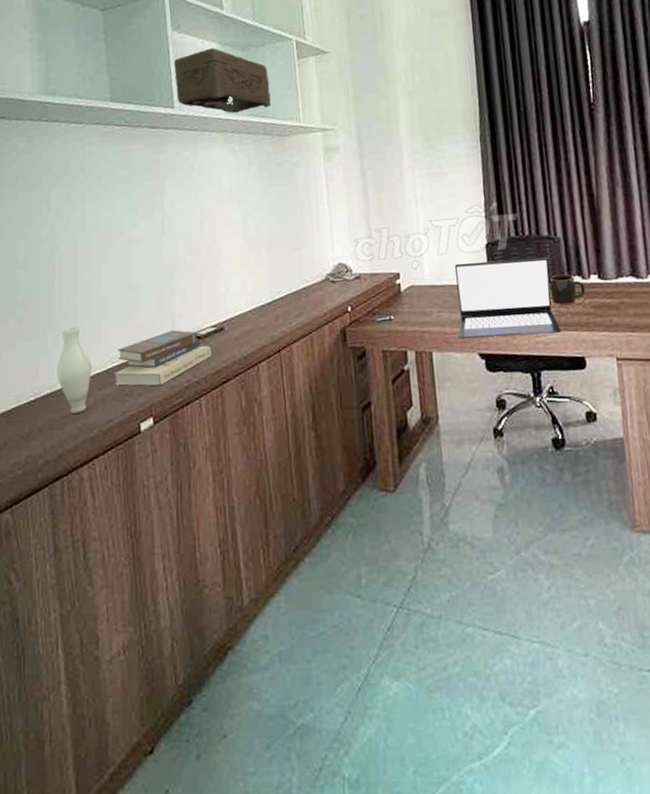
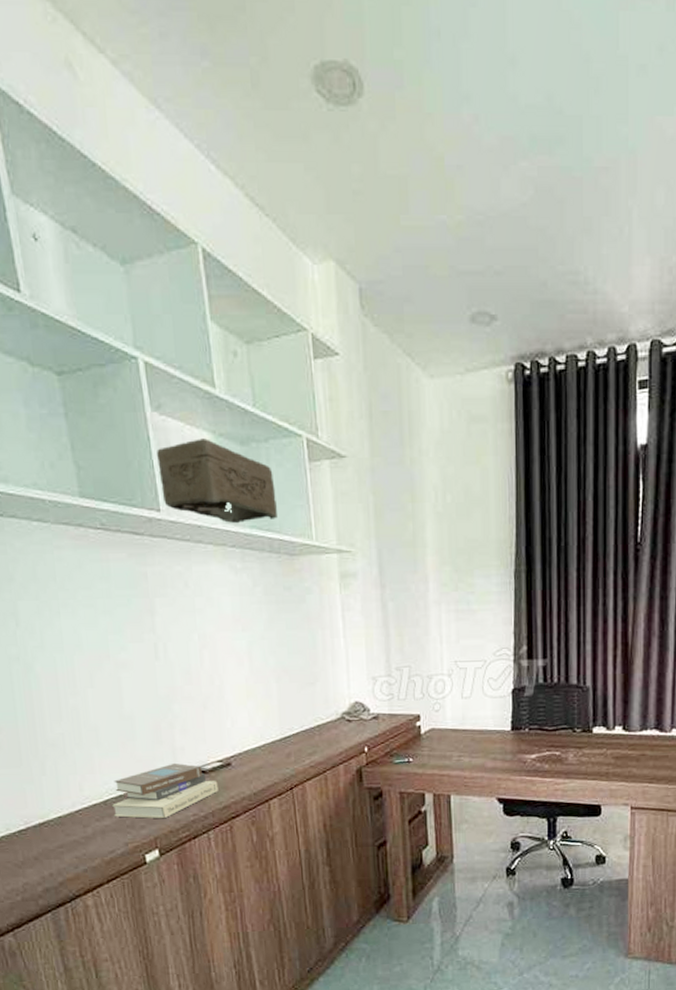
vase: present [57,326,92,415] -> none [46,755,87,845]
laptop: present [454,257,562,339] -> none [478,706,581,784]
mug: present [550,274,585,306] -> none [574,724,609,755]

